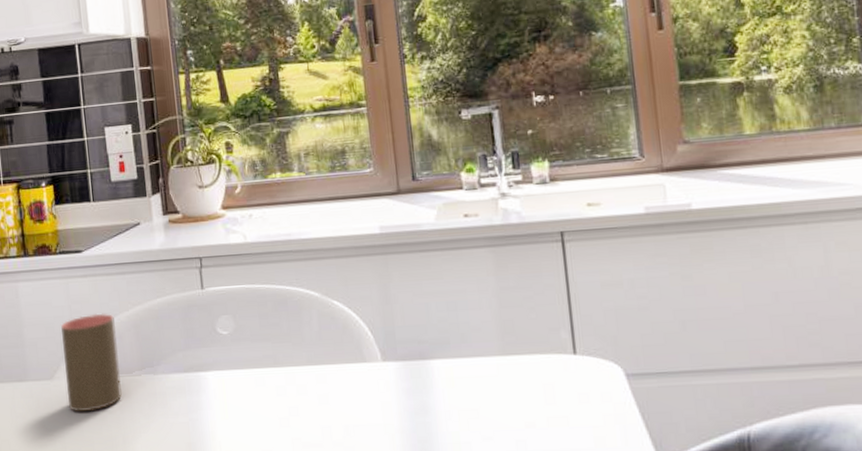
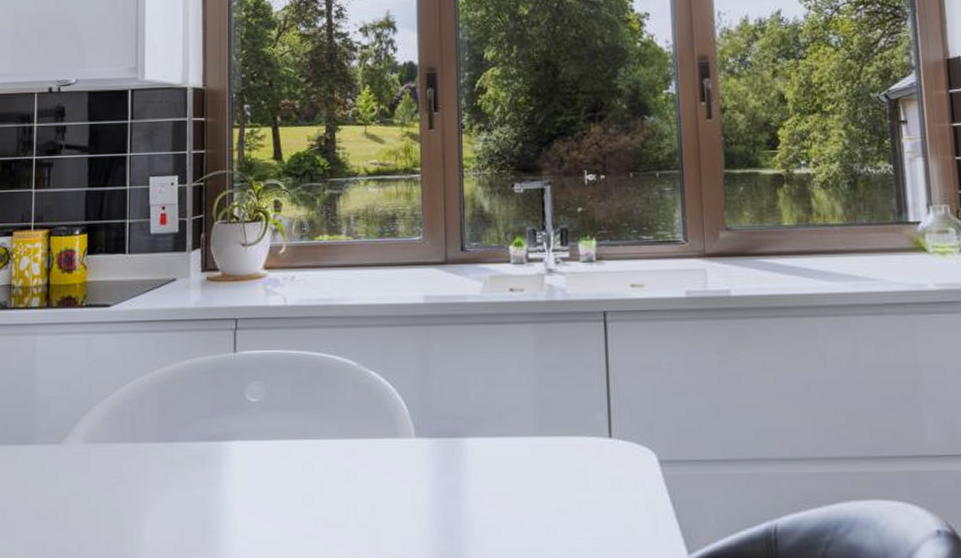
cup: present [61,313,122,413] -> none [77,373,137,481]

